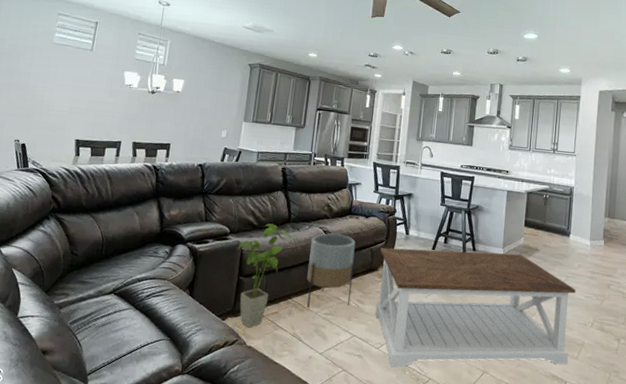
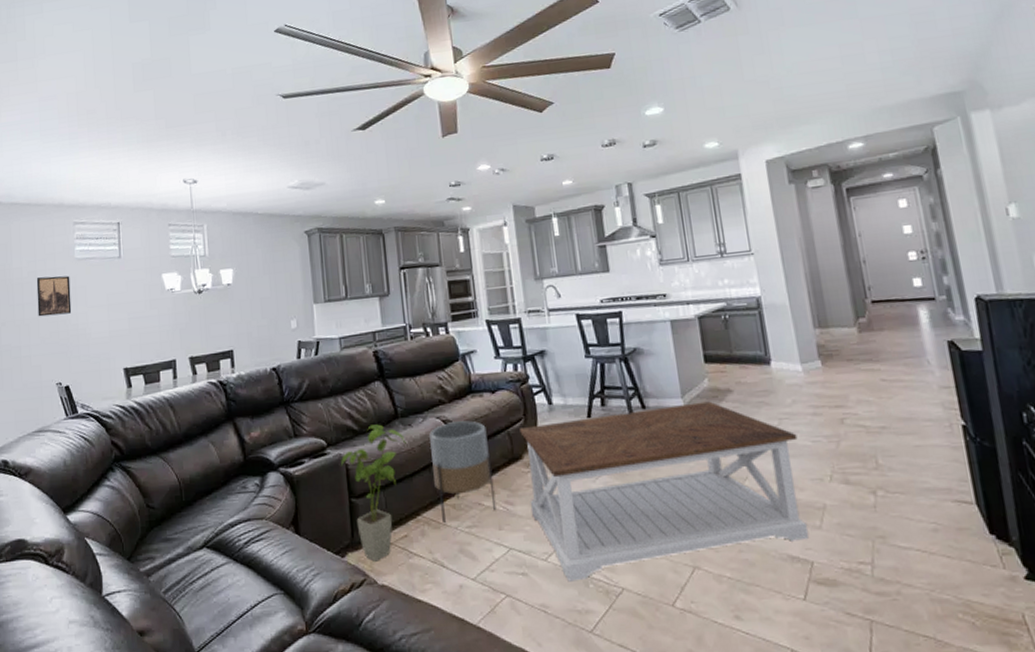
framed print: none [10,51,46,86] -> present [36,275,72,317]

